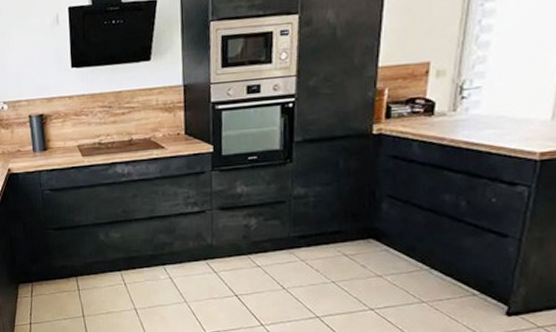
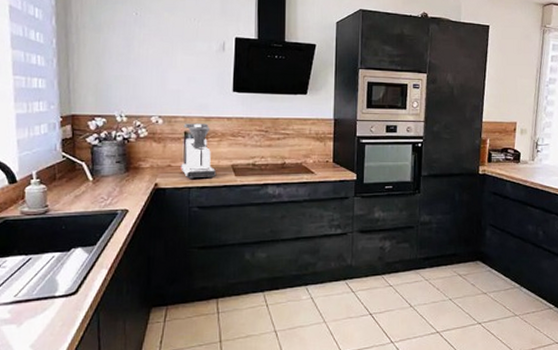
coffee maker: none [27,105,64,163] -> present [181,123,217,180]

